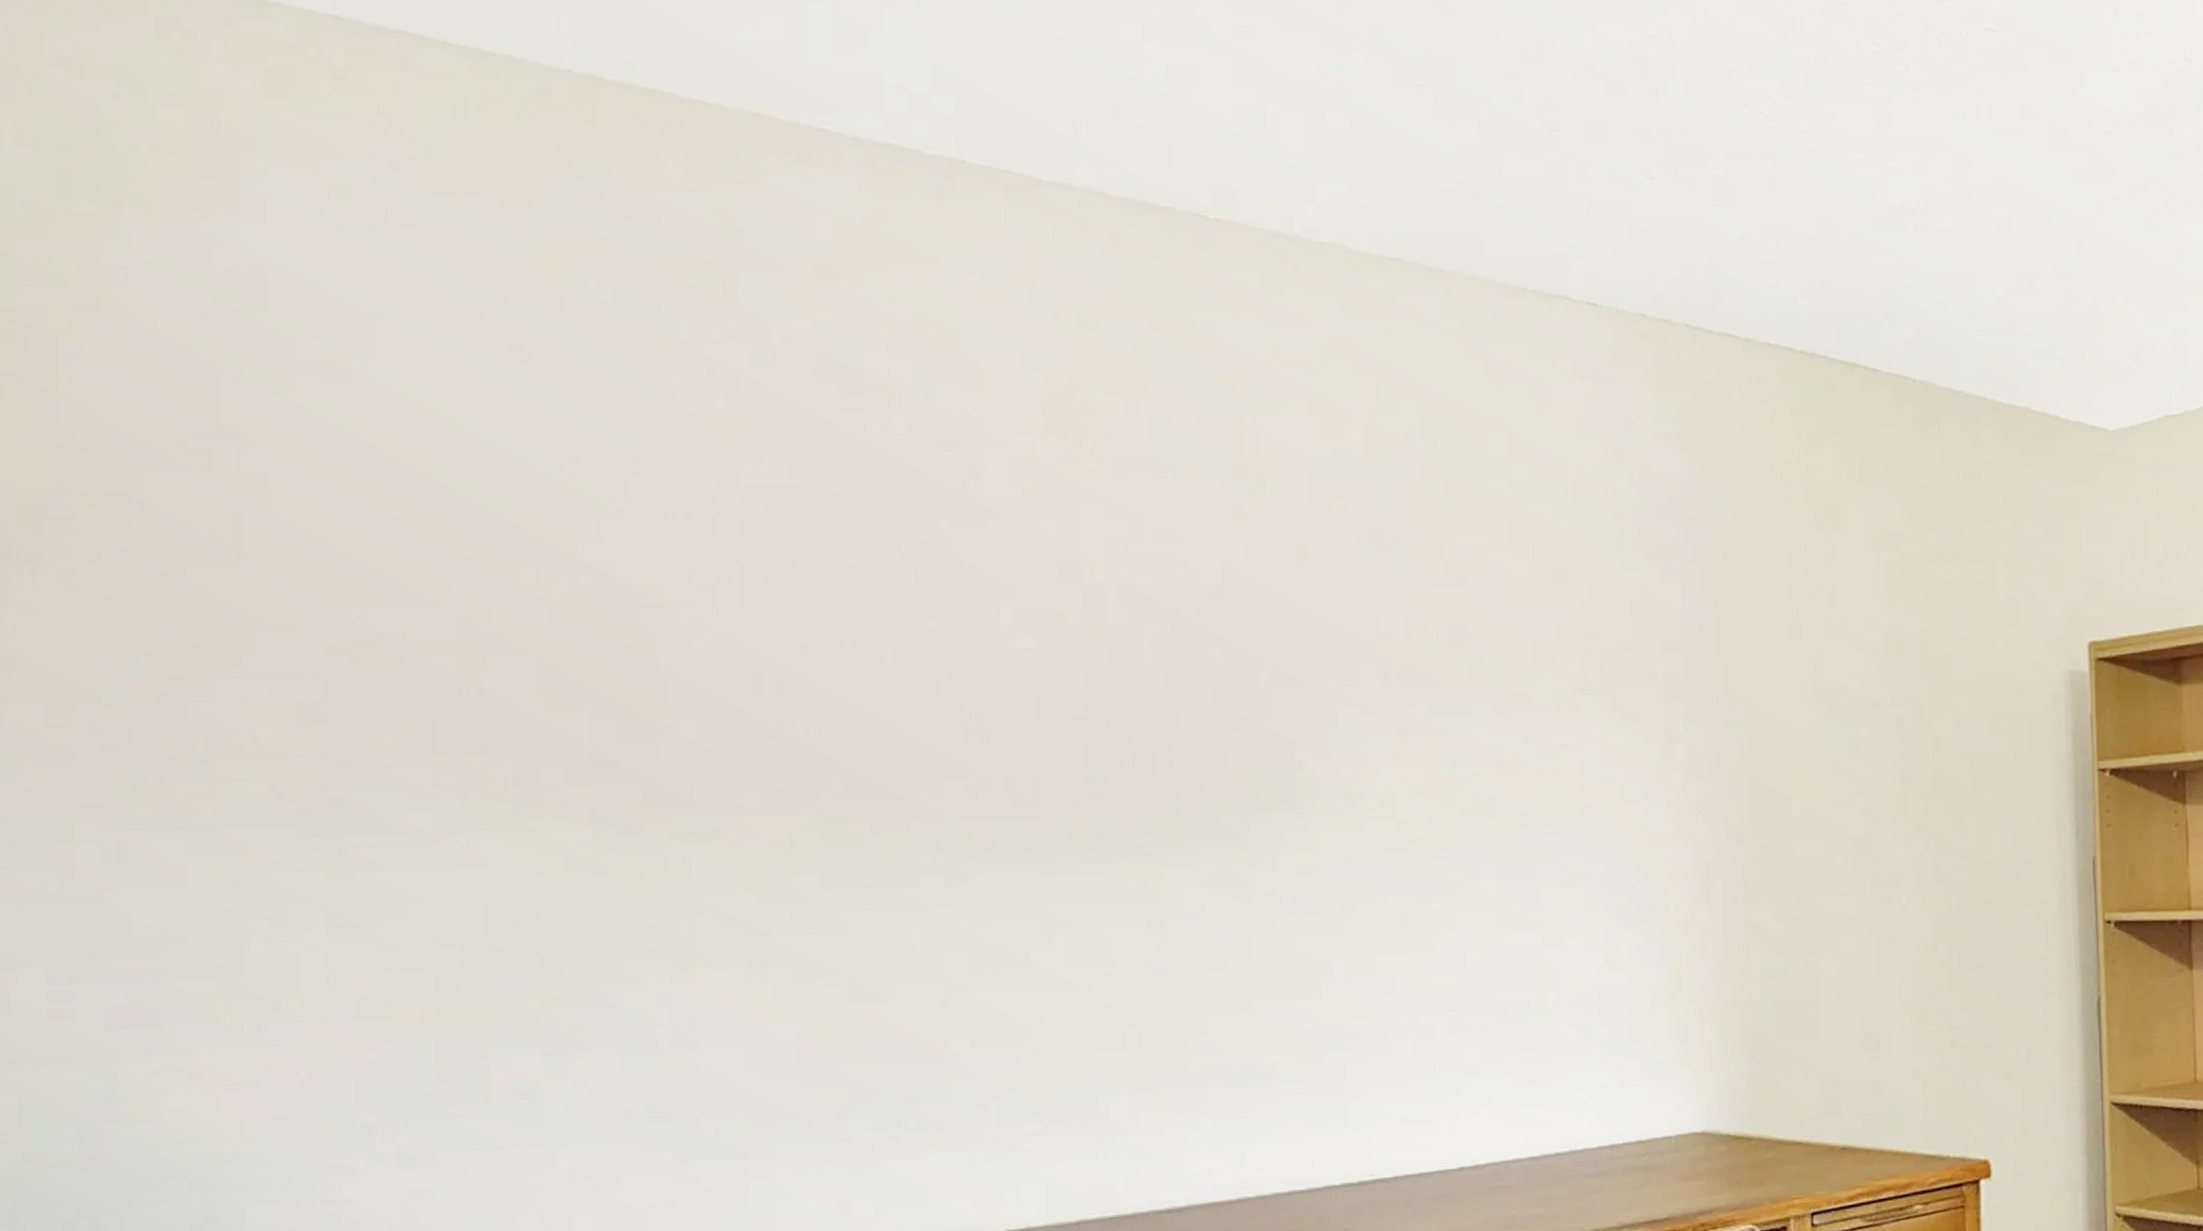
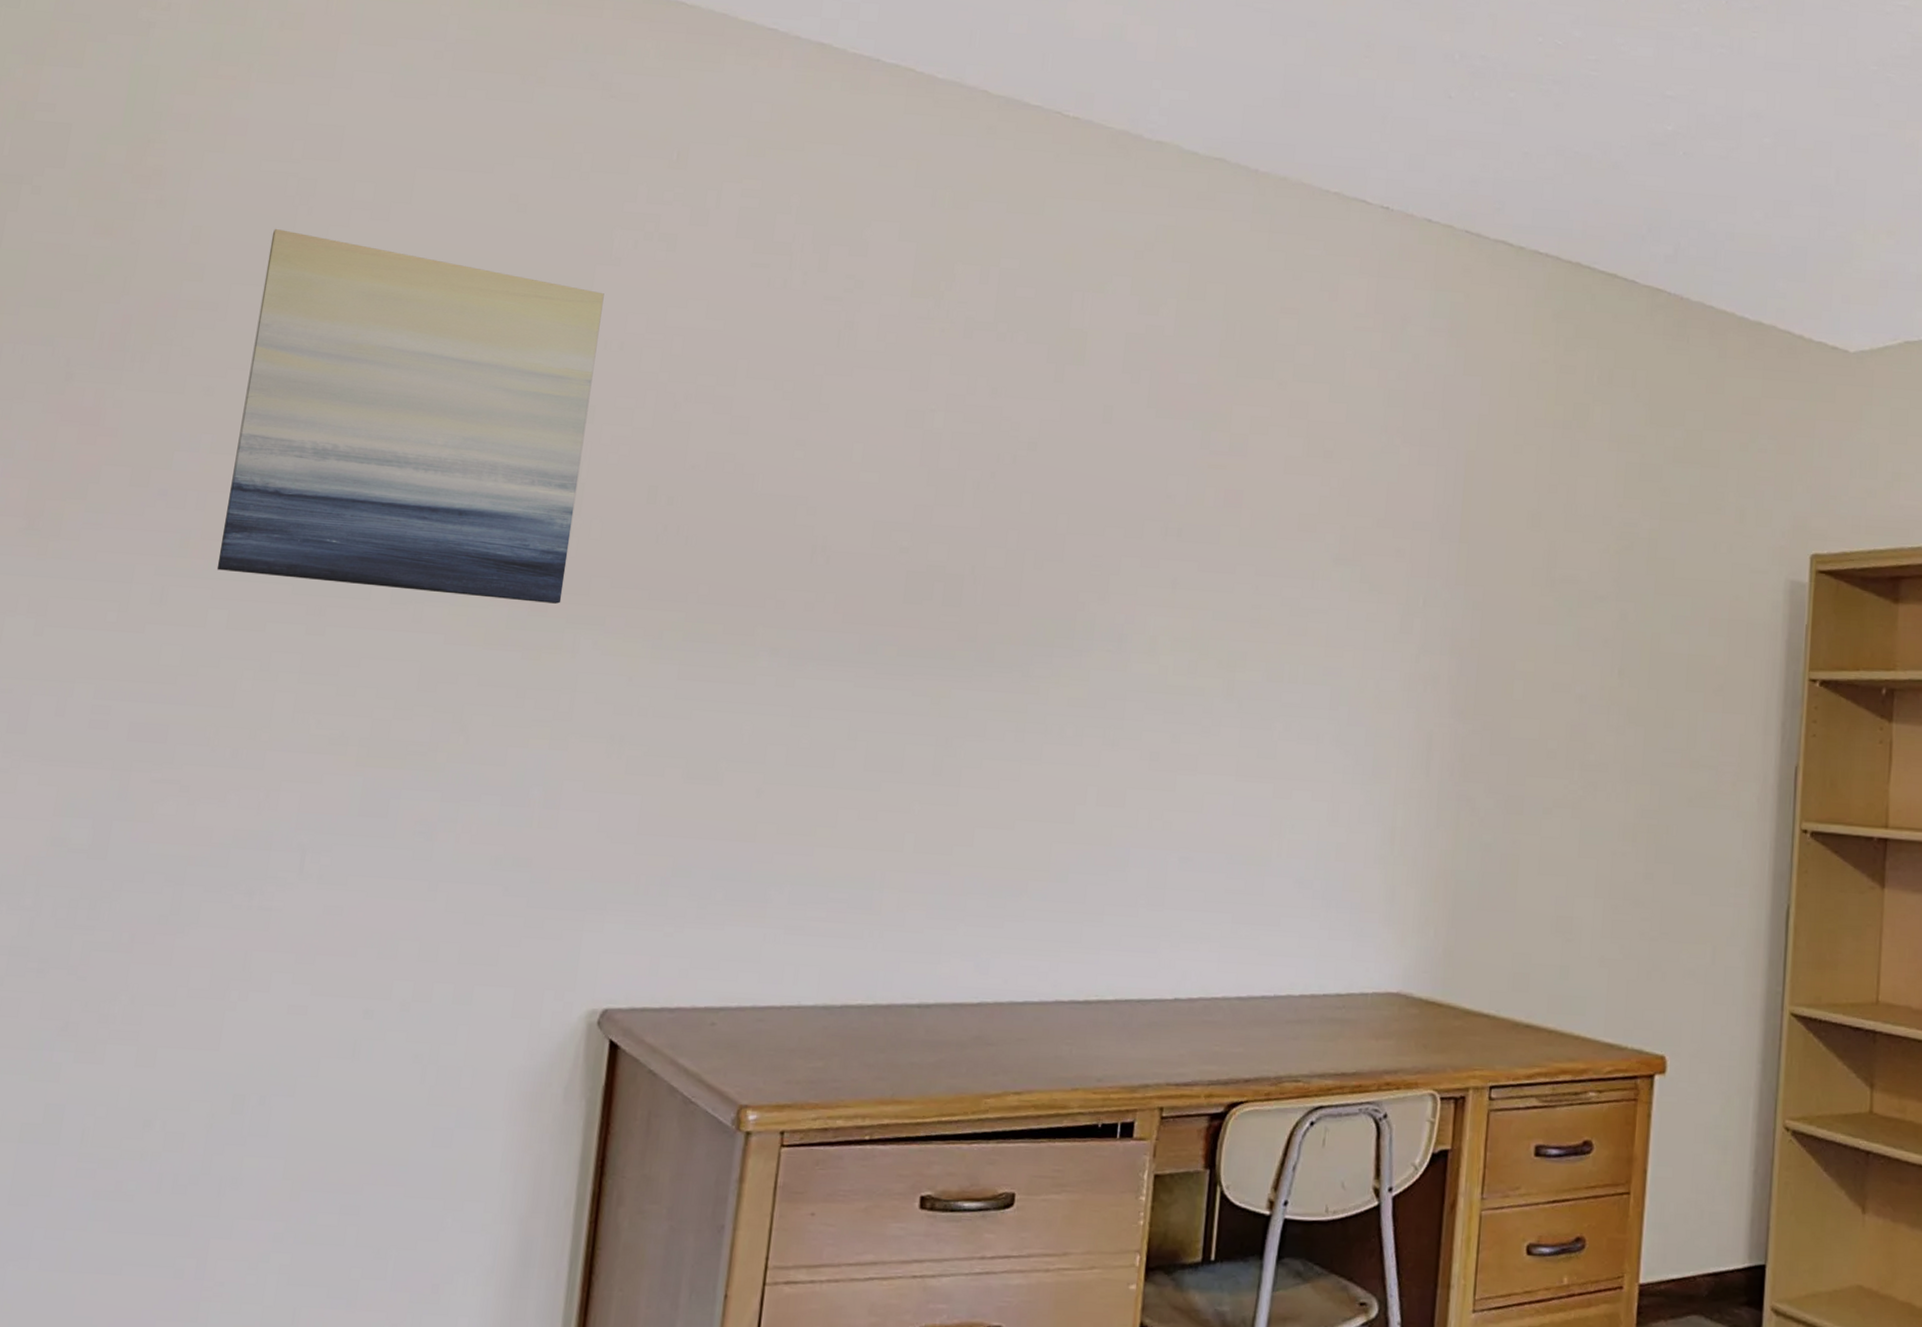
wall art: none [188,400,659,819] -> present [216,228,604,604]

